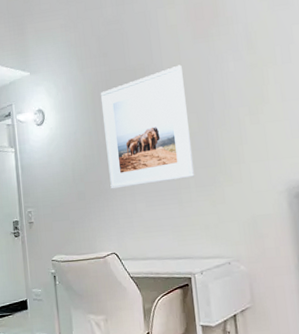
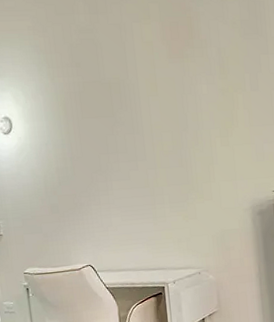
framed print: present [100,65,195,189] -> none [73,83,169,203]

